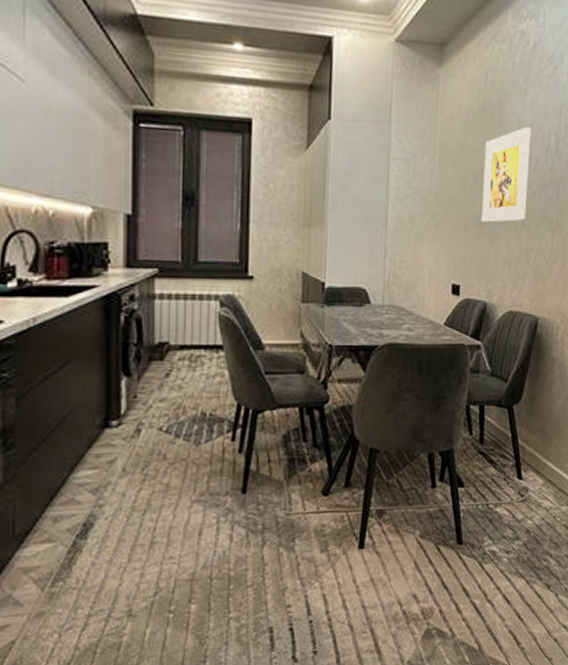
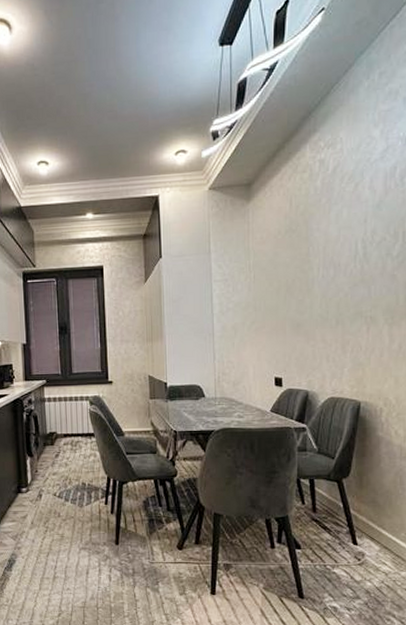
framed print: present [481,127,532,223] -> none [294,239,340,324]

